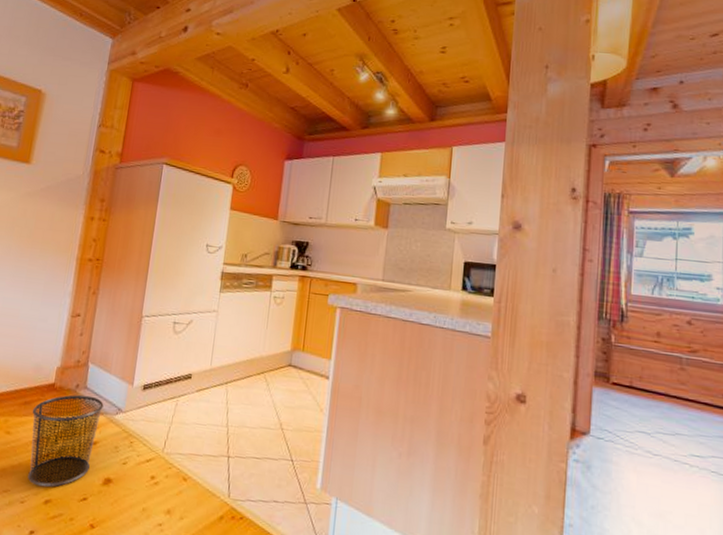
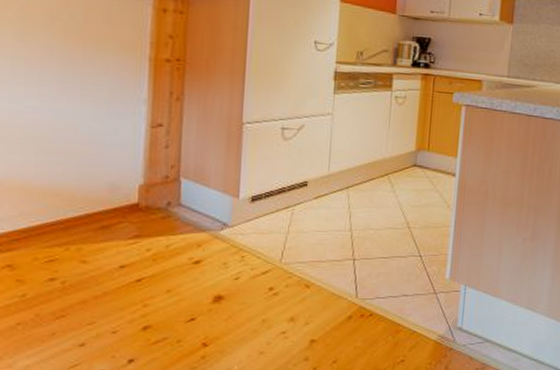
waste bin: present [27,394,104,488] -> none [112,212,205,314]

